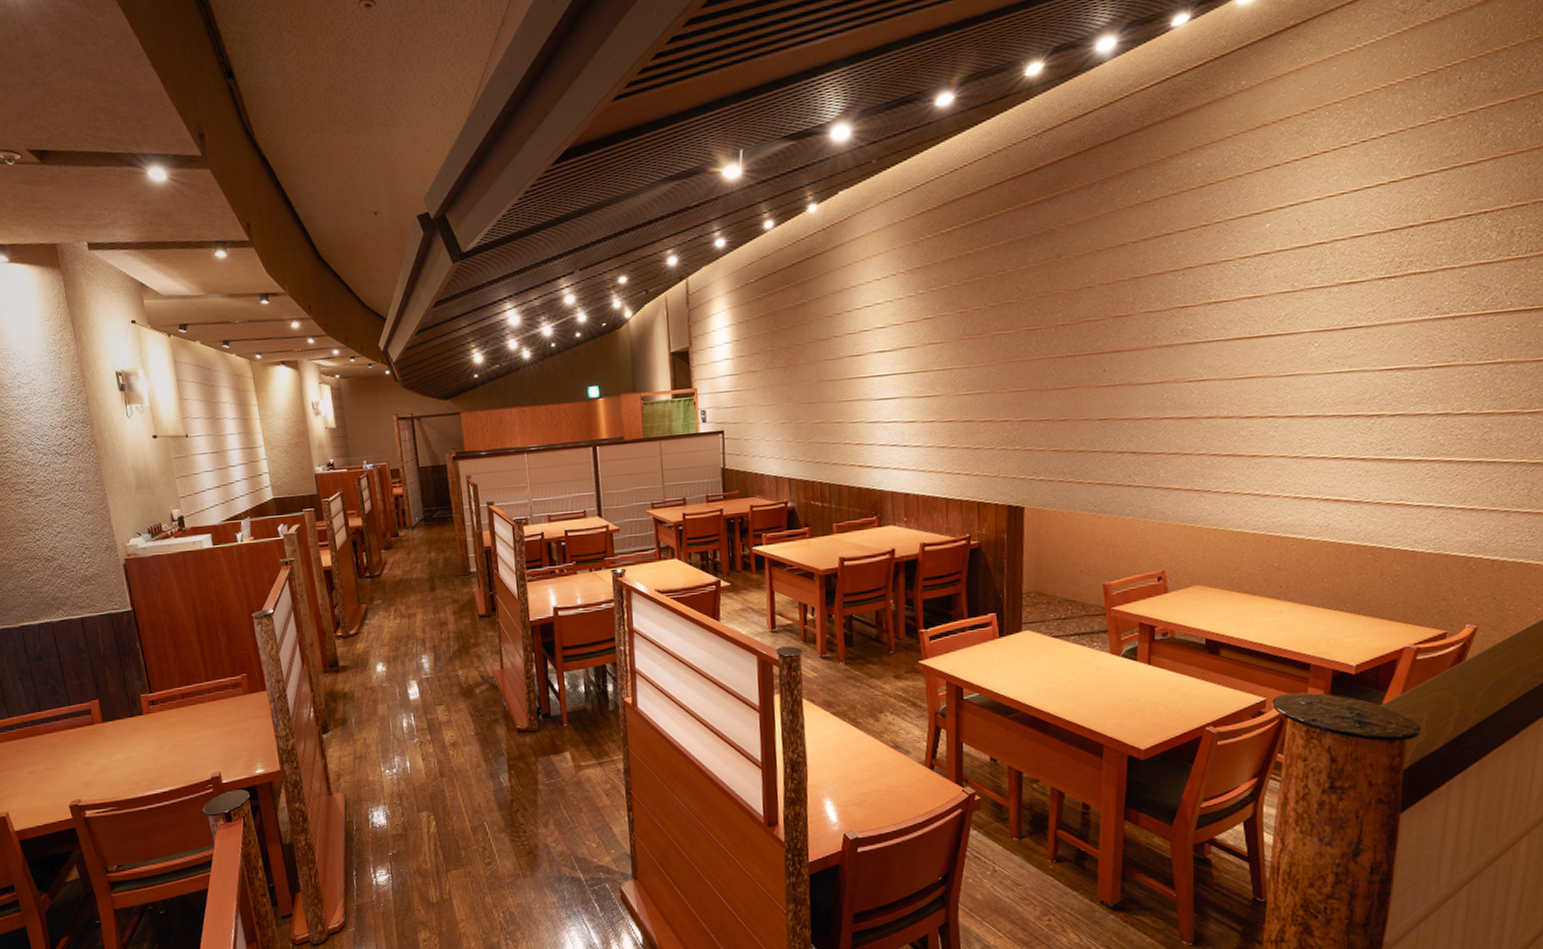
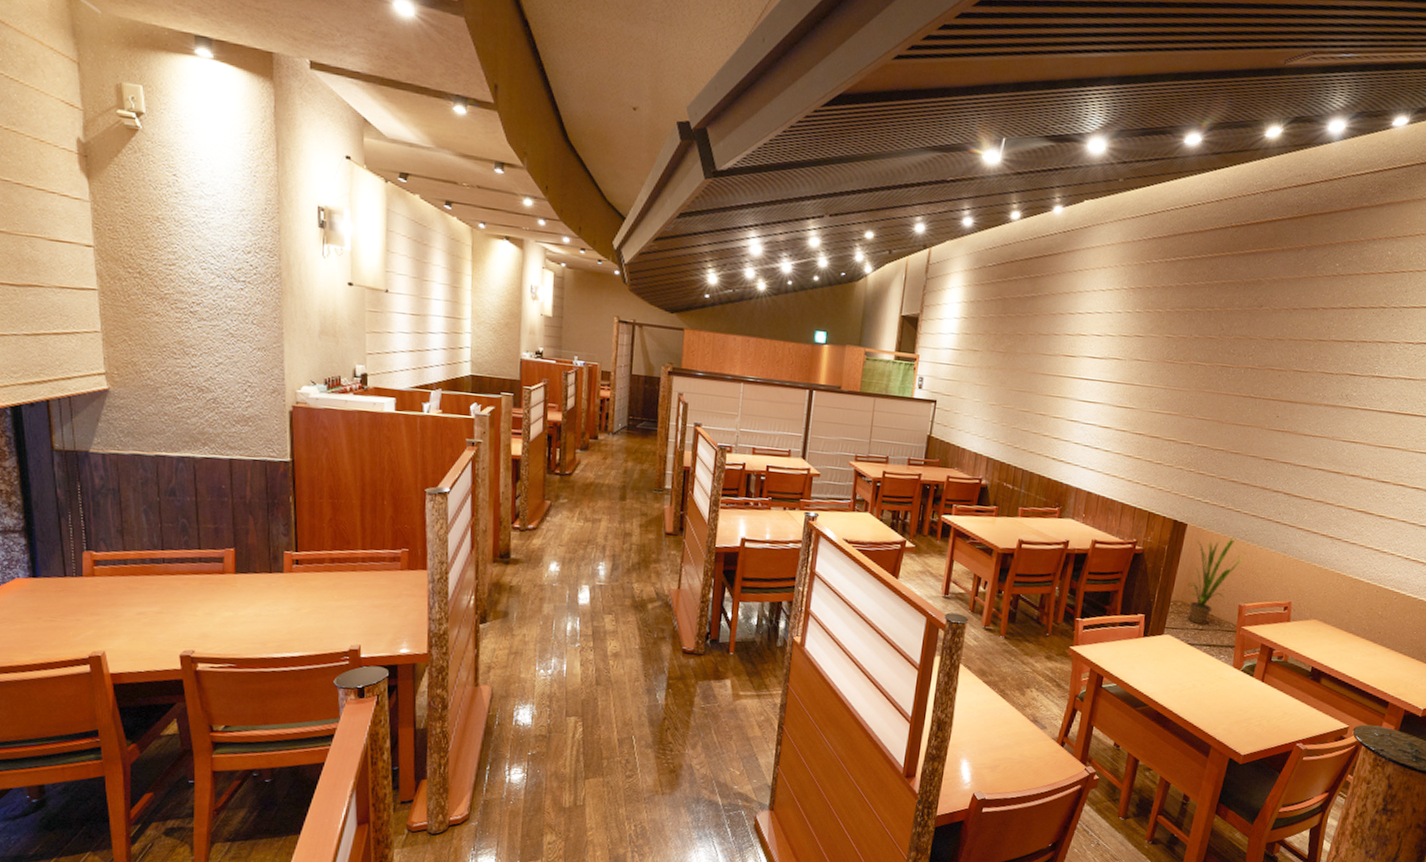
house plant: none [1038,511,1097,614] -> present [1187,537,1244,625]

